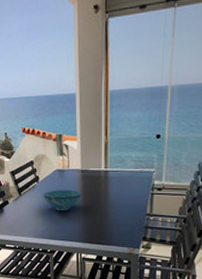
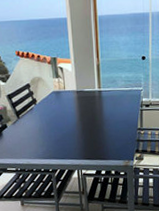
bowl: present [43,189,82,210] -> none [42,110,79,131]

